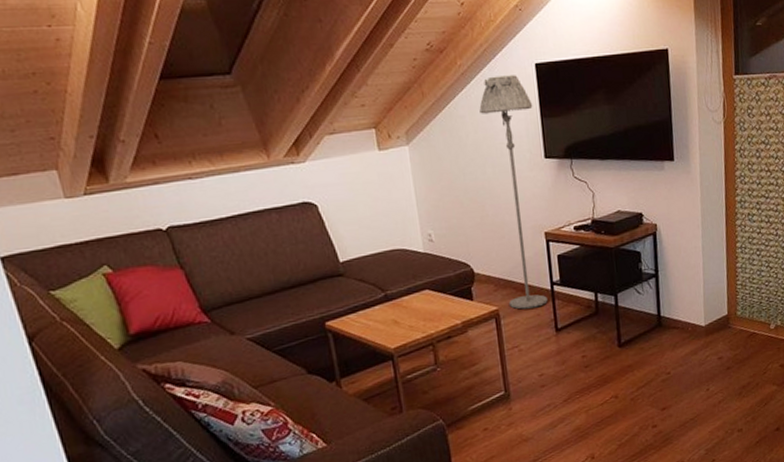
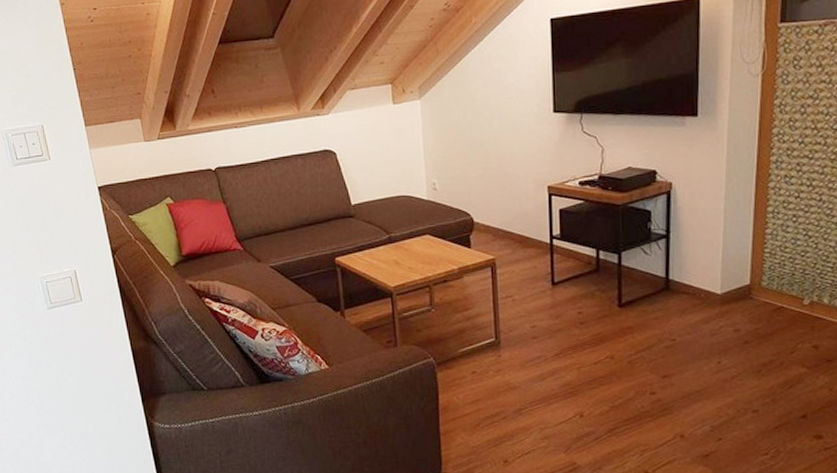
floor lamp: present [479,75,548,310] -> none [490,31,546,260]

